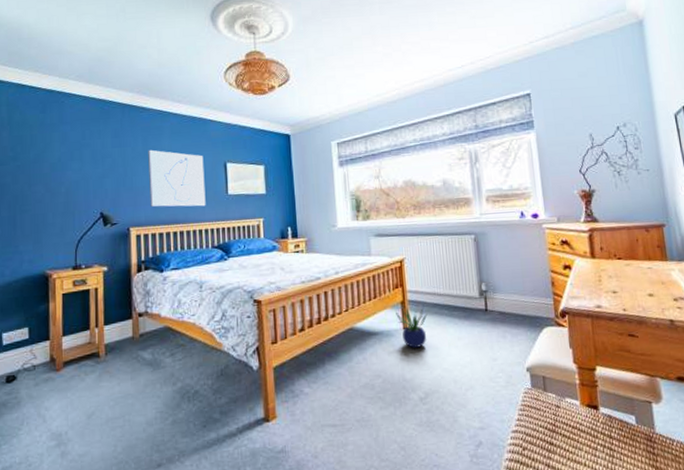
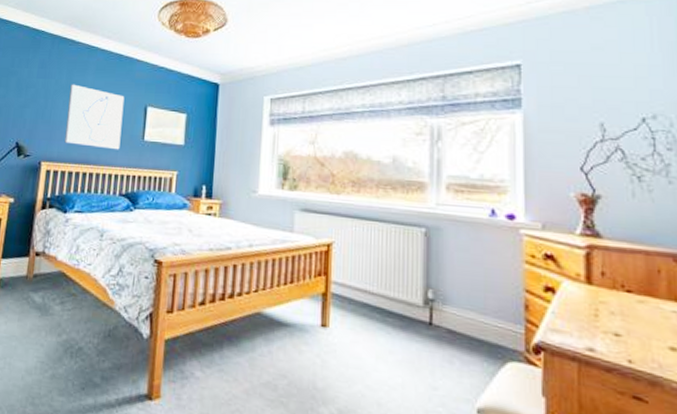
potted plant: present [396,307,428,348] -> none [314,300,354,353]

